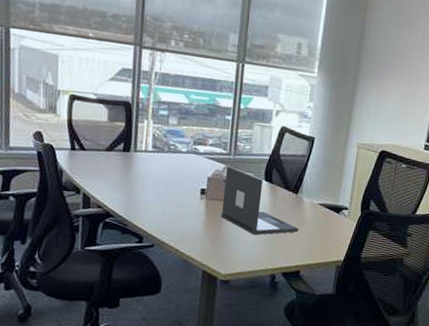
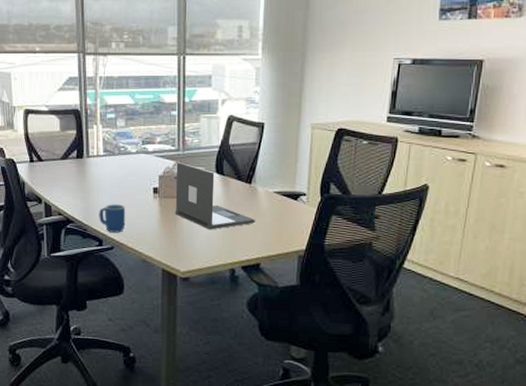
mug: none [141,201,171,231] -> present [99,204,126,233]

